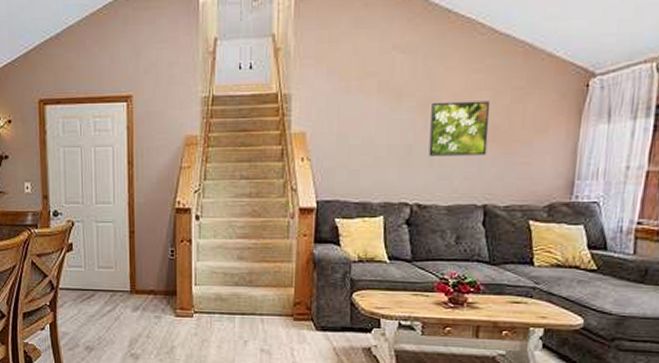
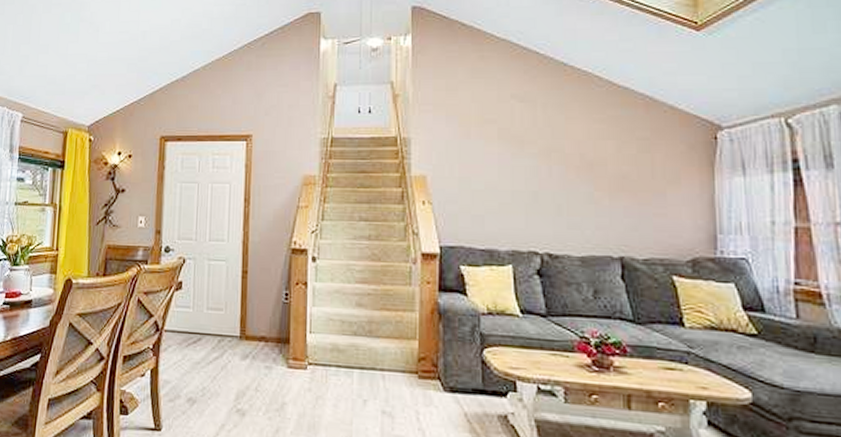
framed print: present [428,101,490,156] -> none [555,150,618,205]

